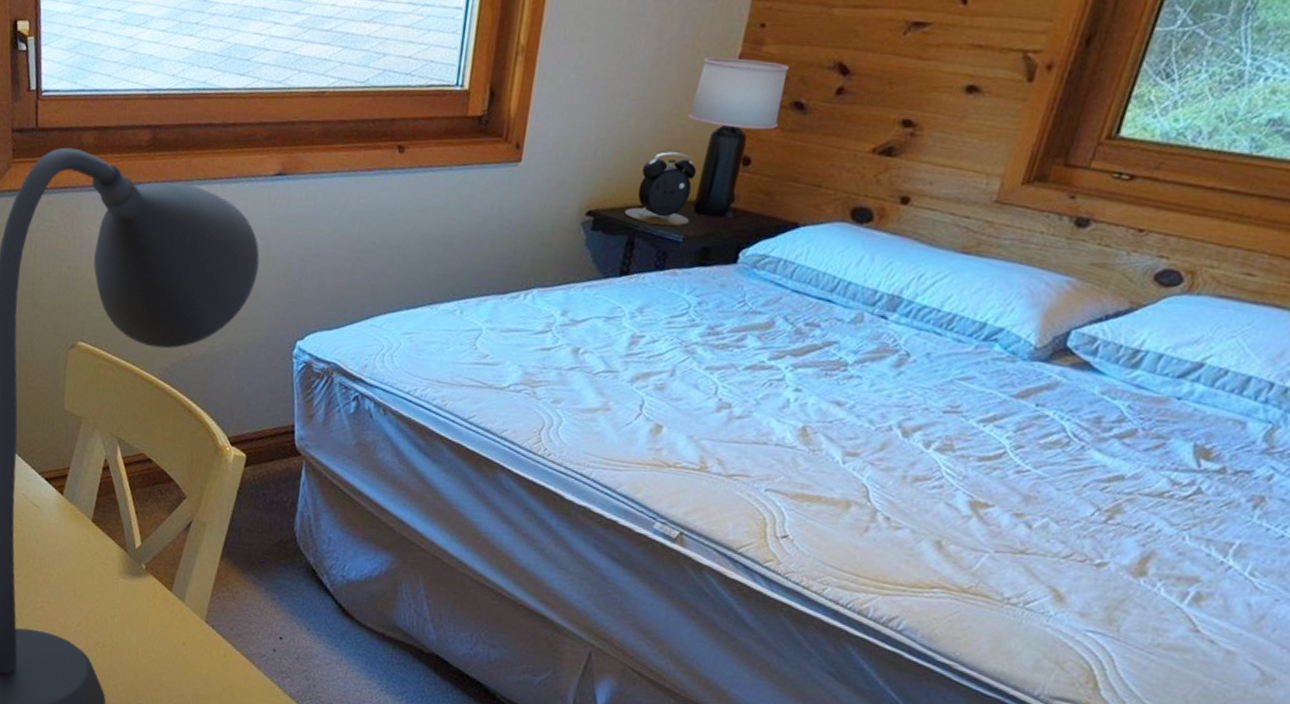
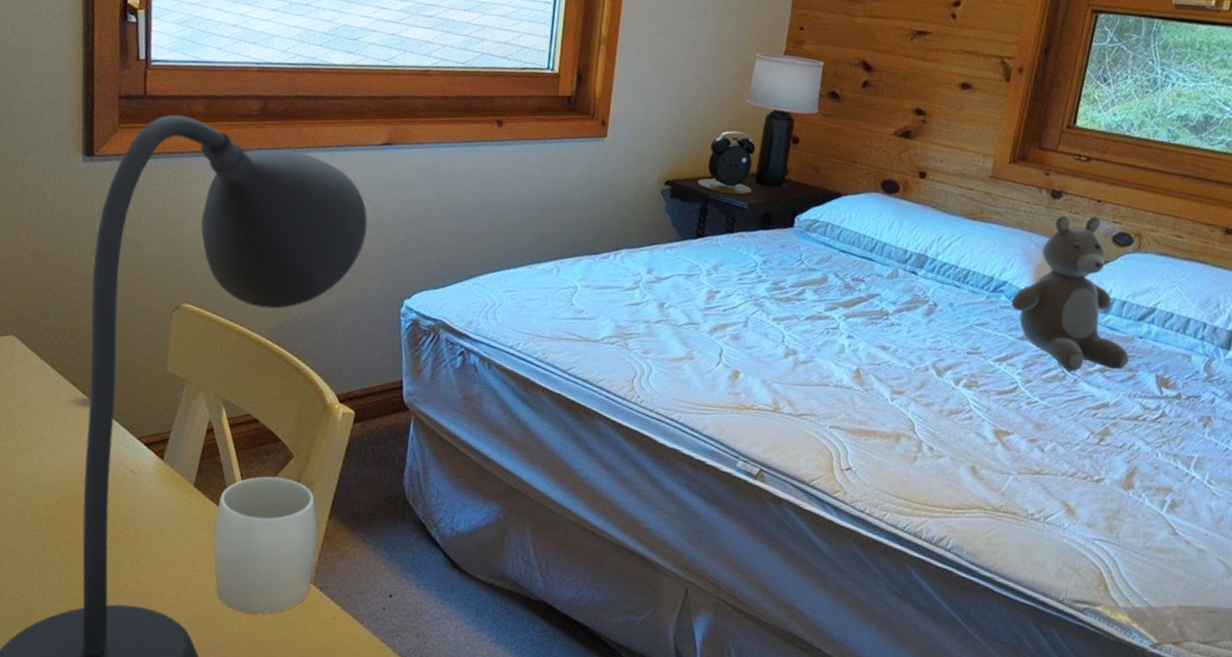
mug: none [110,515,210,648] -> present [212,476,318,615]
bear: none [1006,248,1160,437] -> present [1011,215,1129,372]

